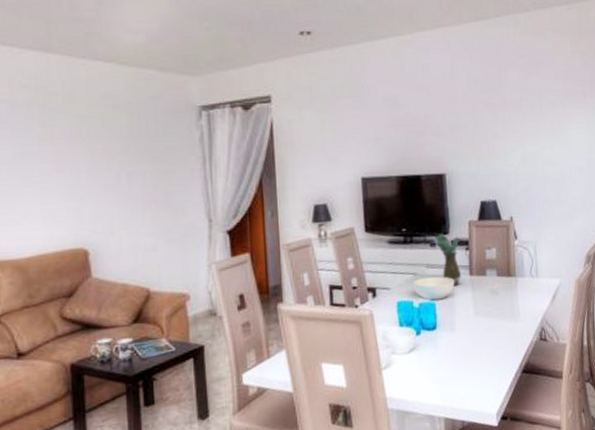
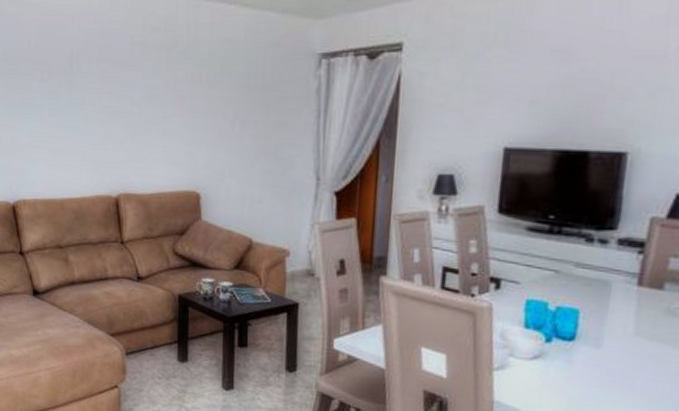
bowl: present [411,276,455,301] -> none [550,277,614,308]
vase: present [434,232,462,286] -> none [594,226,631,296]

